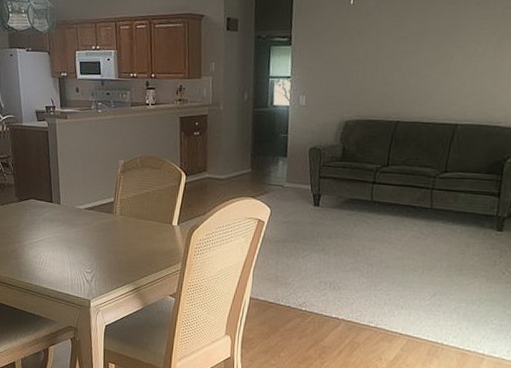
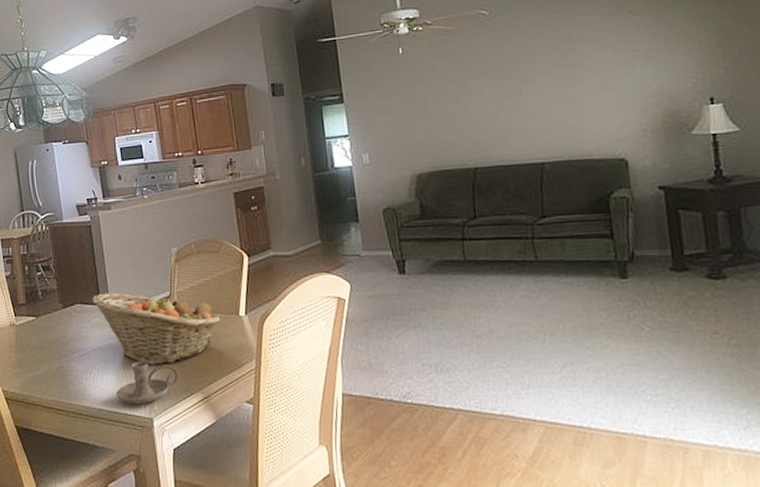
fruit basket: none [45,192,156,258] -> present [92,292,221,365]
candle holder: none [61,253,115,288] -> present [117,361,179,405]

